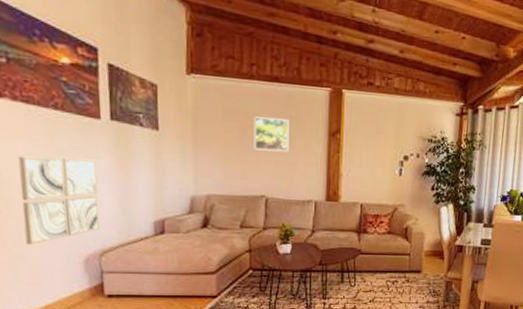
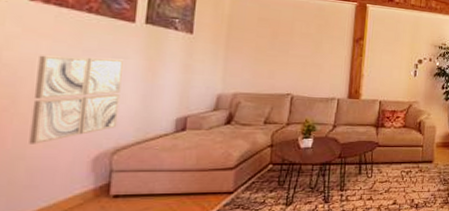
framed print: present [254,117,289,152] -> none [284,24,319,55]

